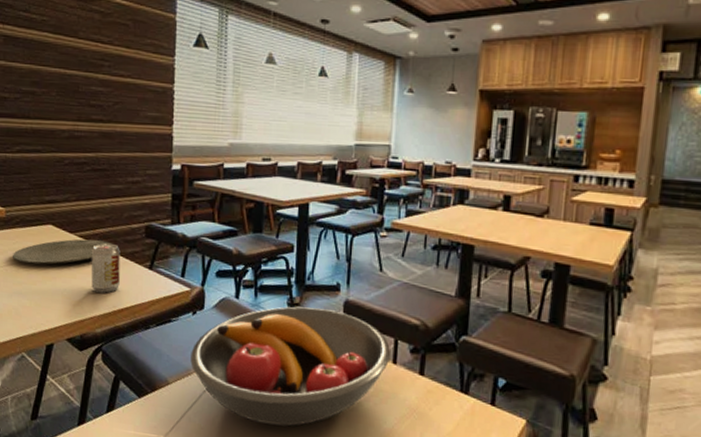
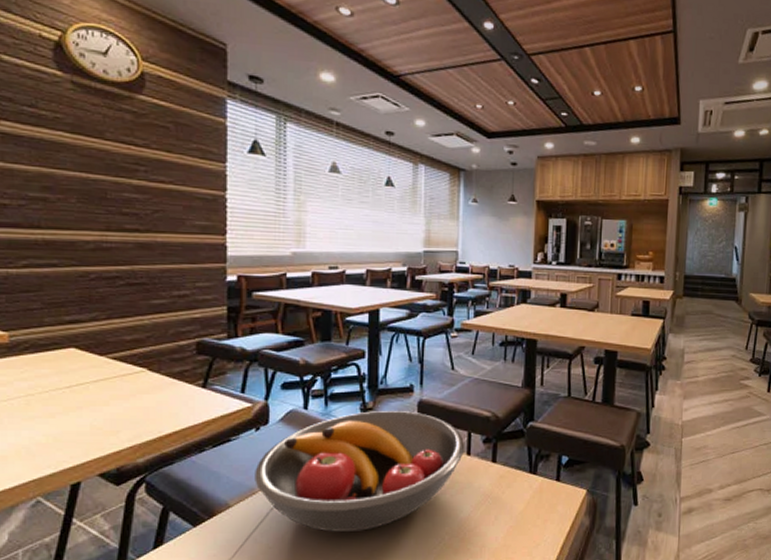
plate: present [13,239,113,265] -> none [21,361,156,394]
beverage can: present [91,244,120,293] -> none [128,365,166,418]

